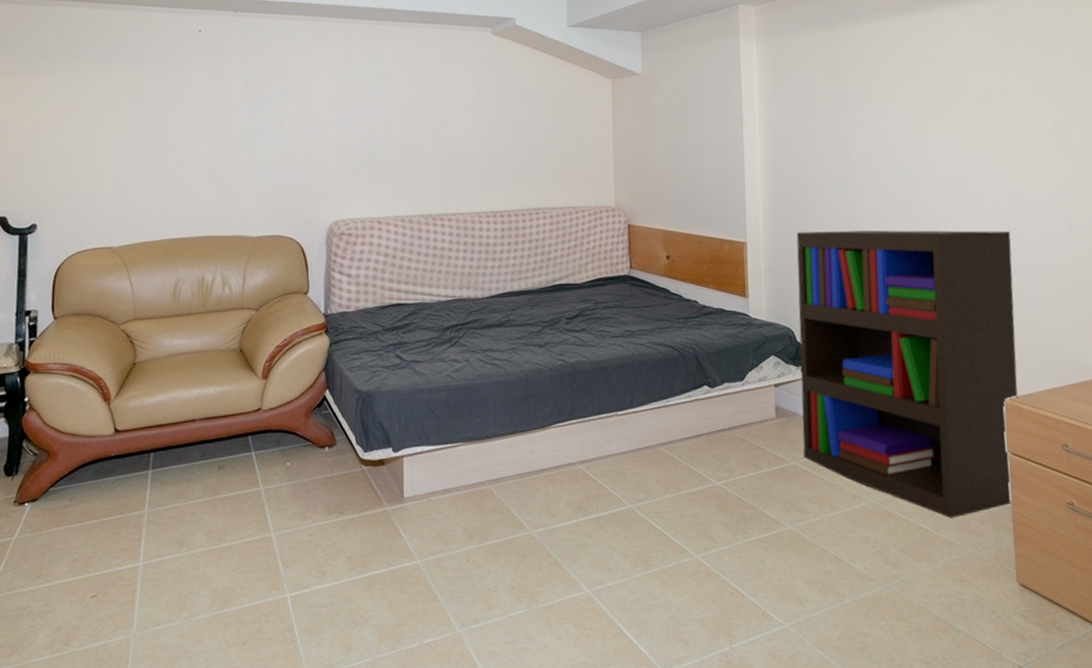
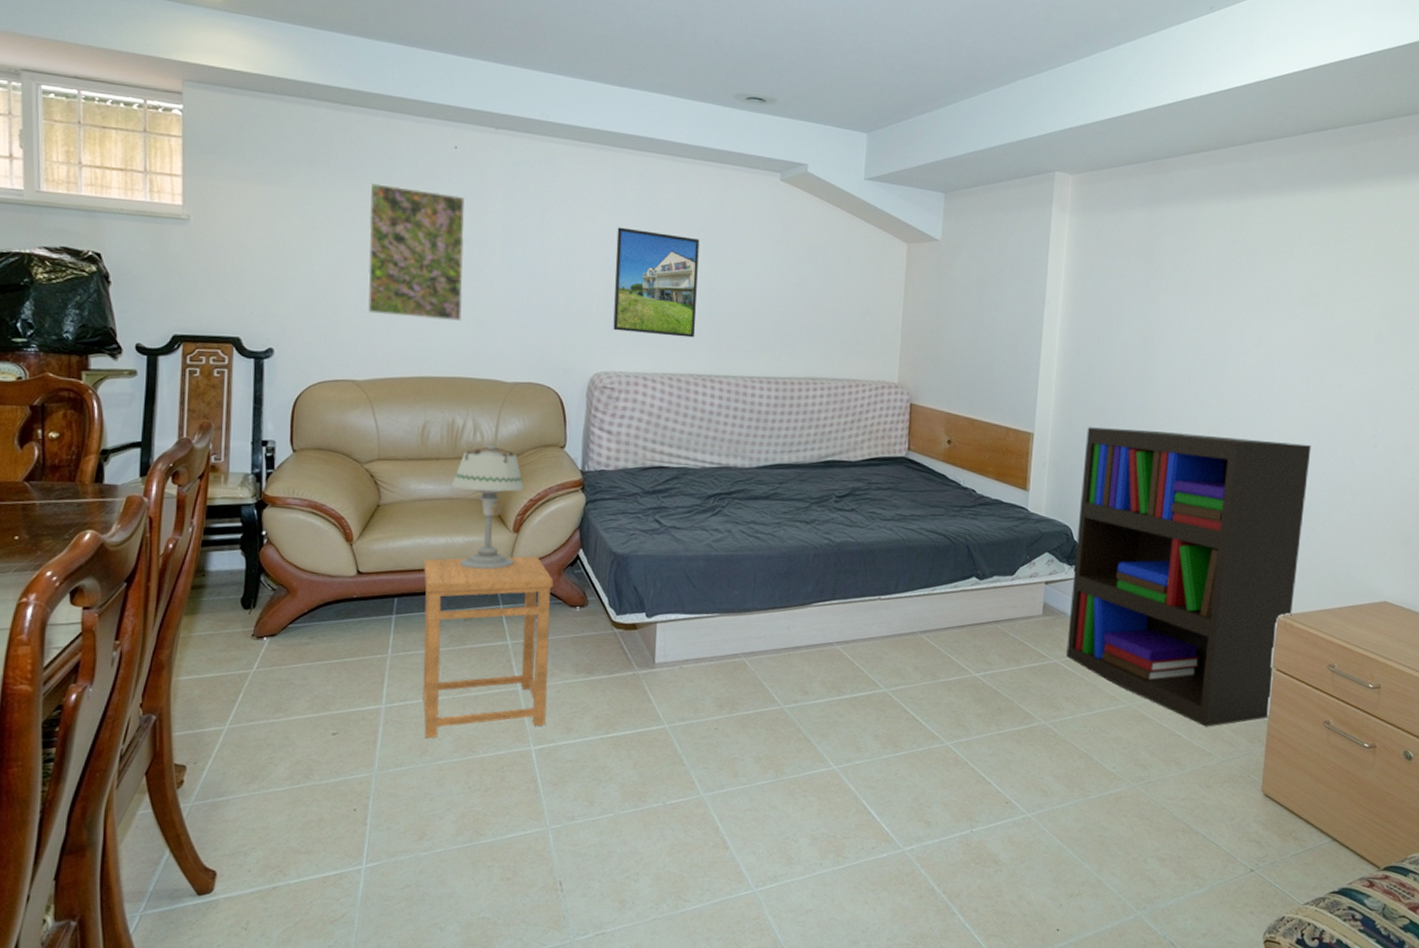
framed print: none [122,67,210,186] -> present [367,182,465,321]
side table: none [178,401,302,594] -> present [423,556,554,739]
table lamp: none [202,296,271,418] -> present [451,444,524,570]
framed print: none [347,88,424,182] -> present [613,227,700,338]

